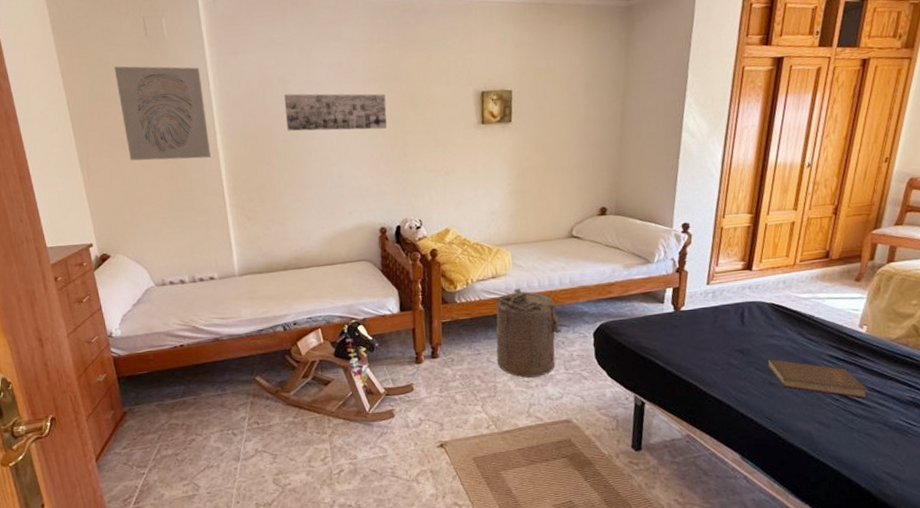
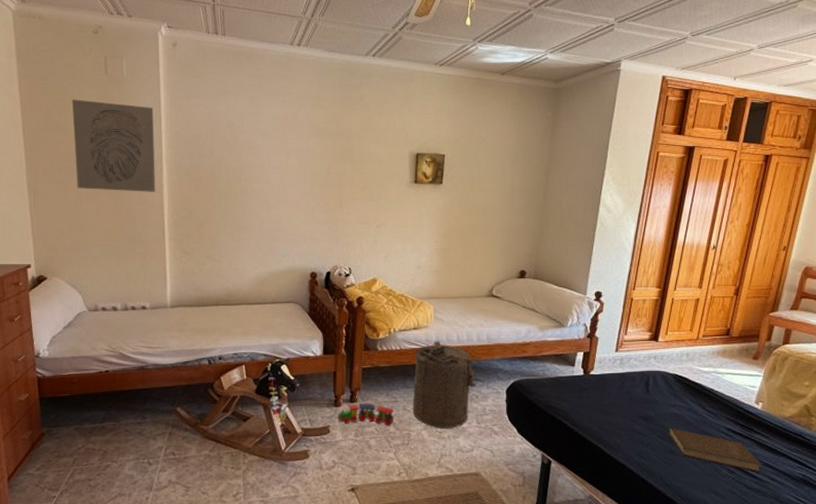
wall art: present [284,93,387,131] -> none [231,140,327,179]
toy train: none [420,358,478,380] -> present [338,403,394,426]

